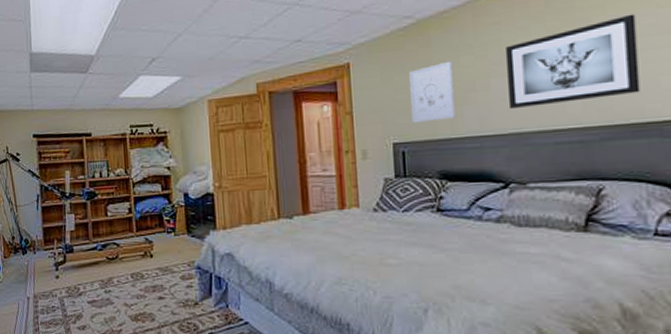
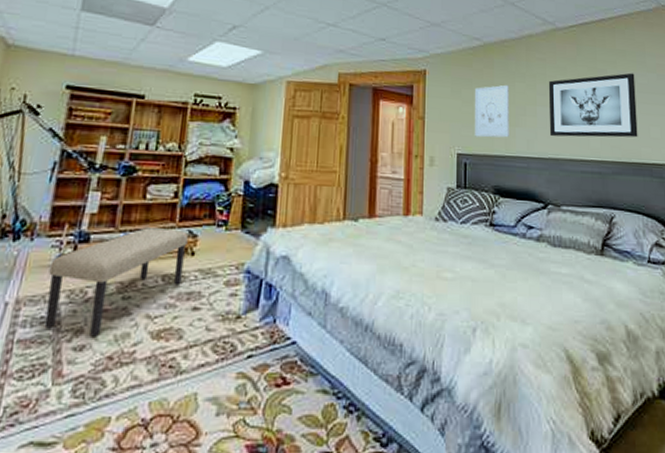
bench: none [50,238,146,320] -> present [44,228,188,337]

